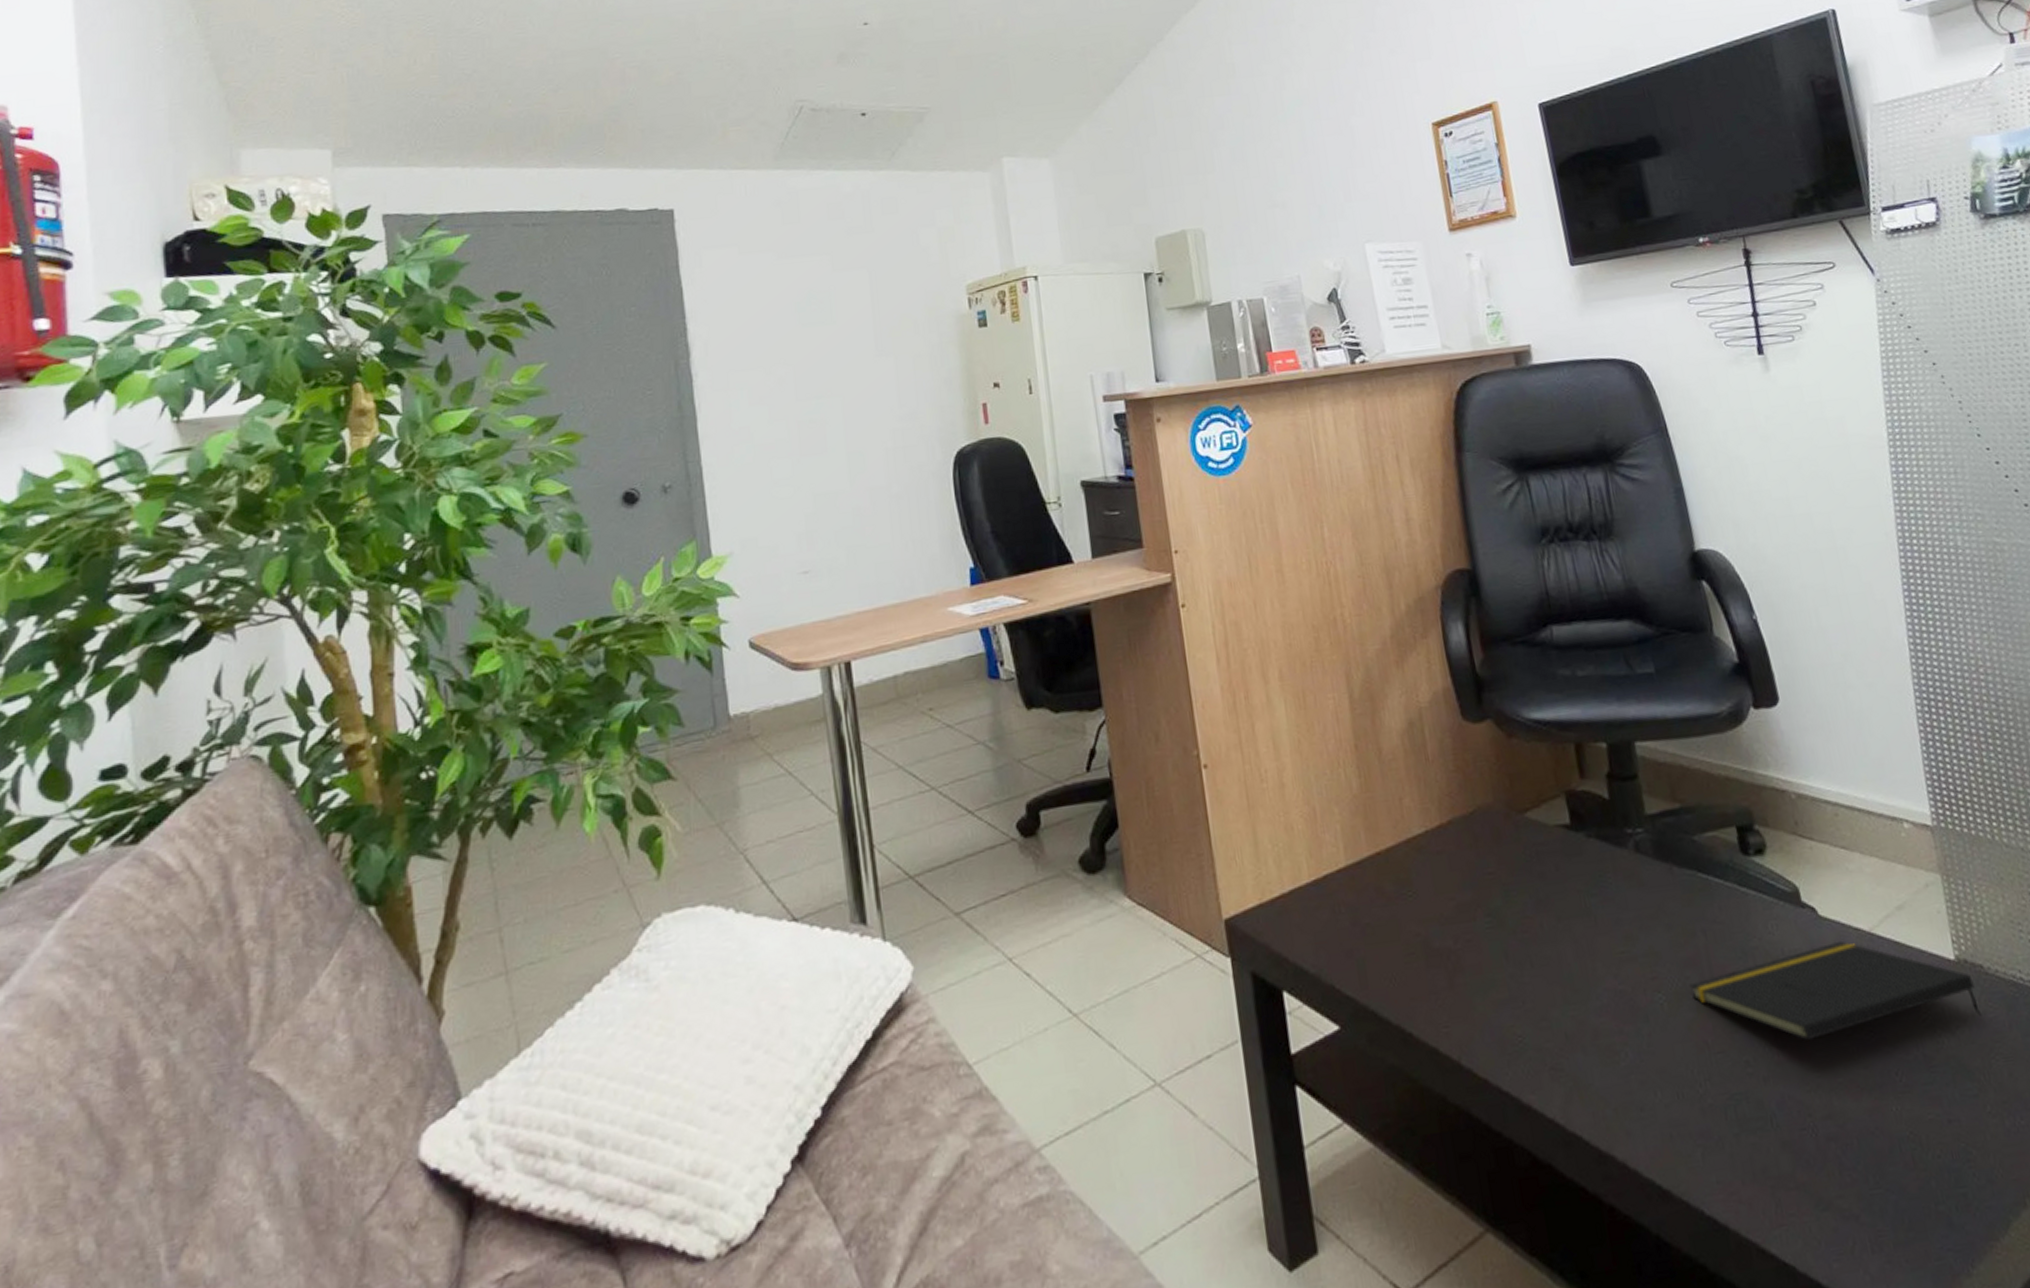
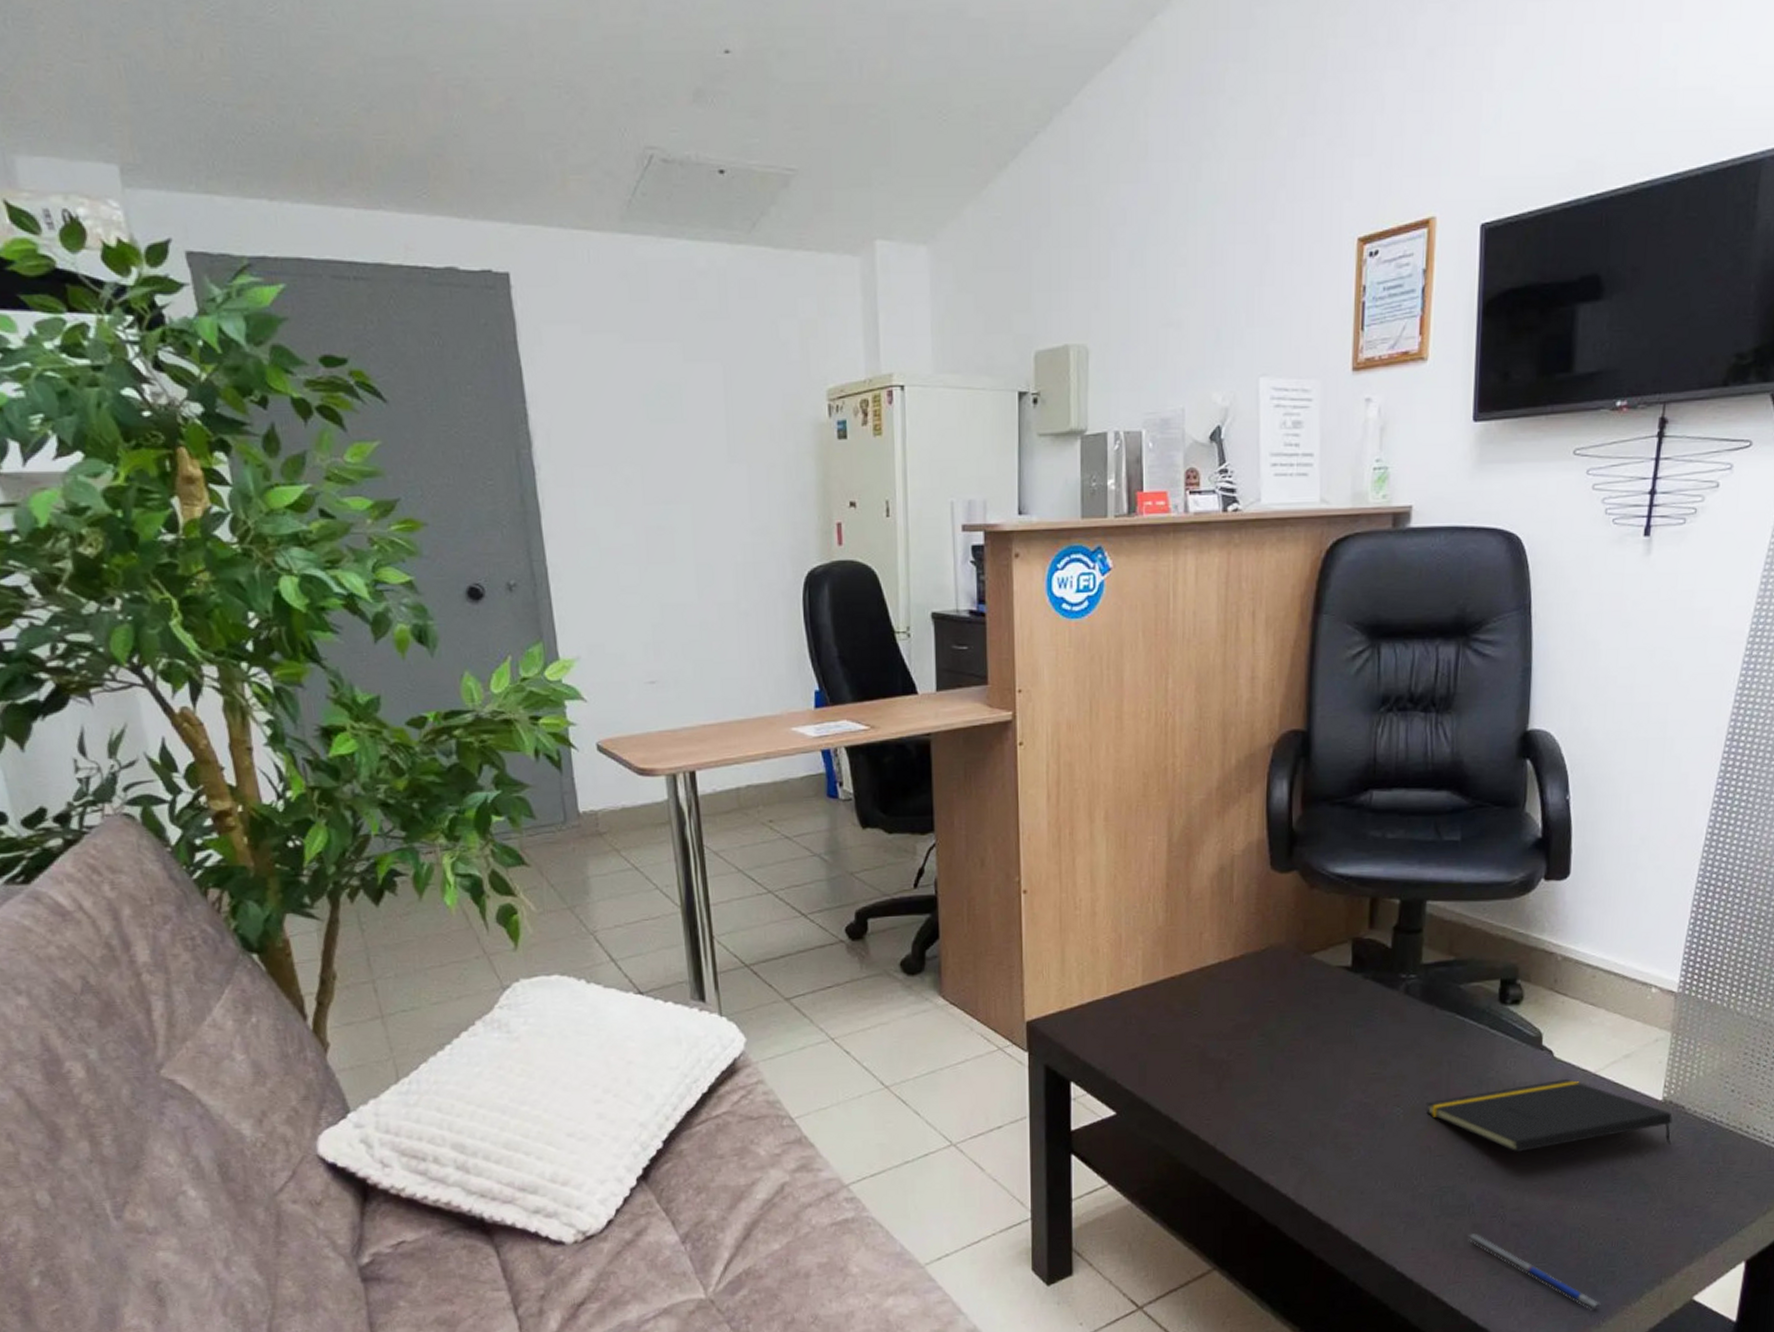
pen: none [1779,1154,1963,1253] -> present [1468,1233,1601,1310]

